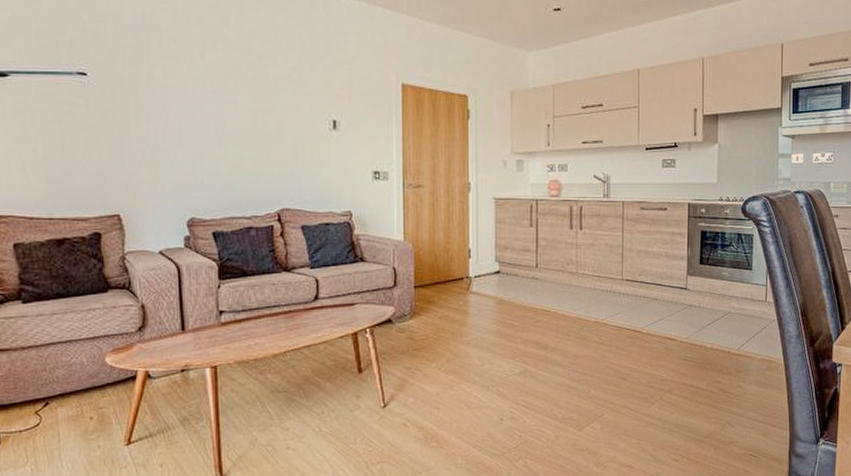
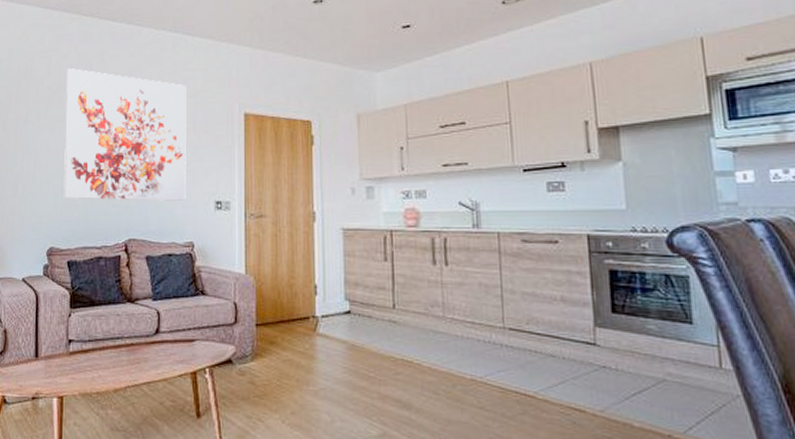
wall art: none [198,20,342,170] -> present [63,68,187,201]

